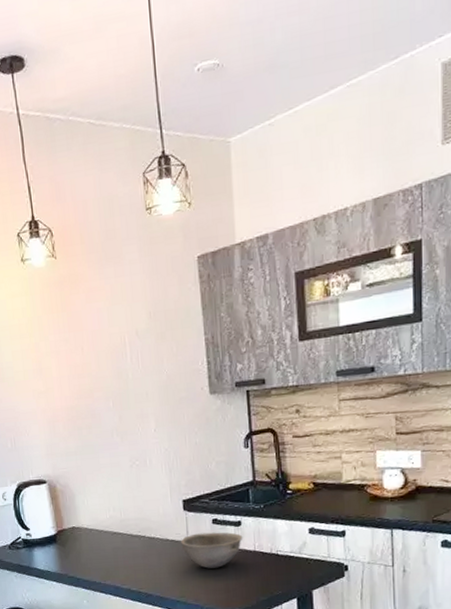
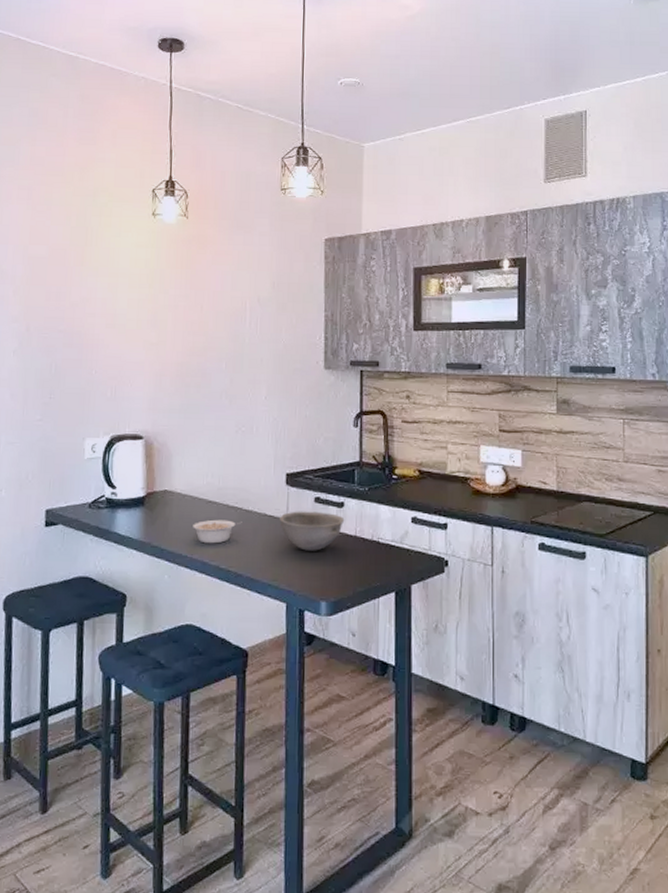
legume: none [102,548,147,571] -> present [193,519,242,544]

